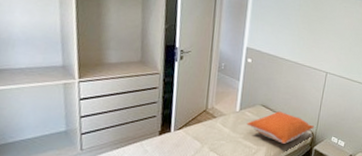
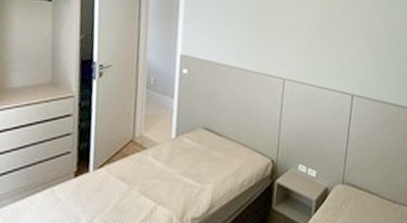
pillow: present [246,111,315,144] -> none [185,135,275,178]

